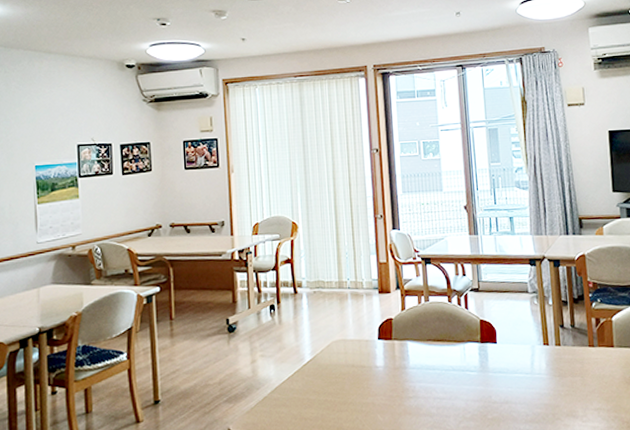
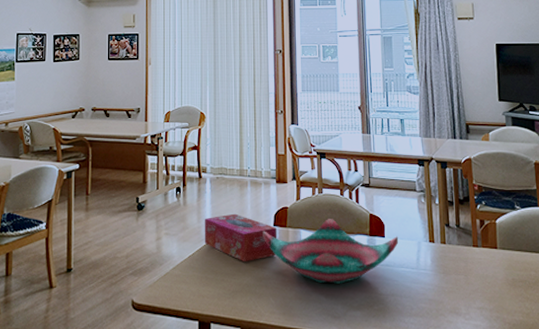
tissue box: none [302,329,383,379] -> present [204,213,277,261]
decorative bowl: none [366,328,512,396] -> present [263,219,399,284]

